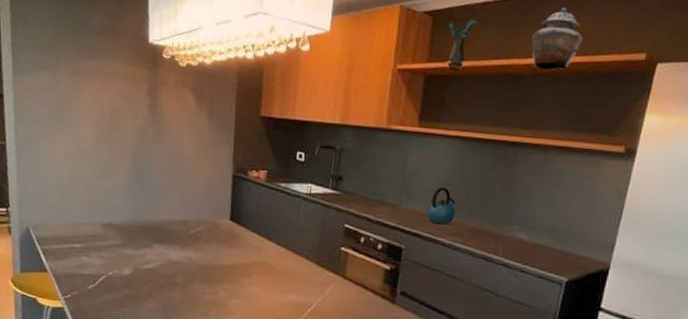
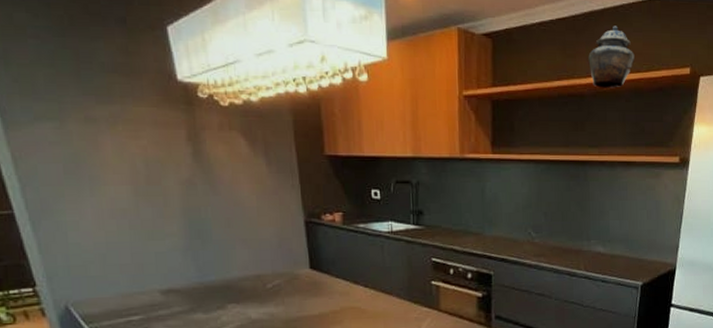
kettle: present [427,187,456,225] -> none [510,211,538,247]
vase: present [447,17,478,71] -> none [509,38,536,95]

